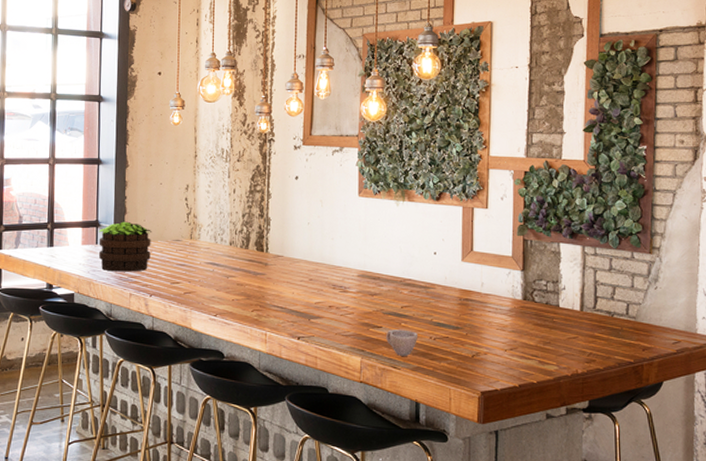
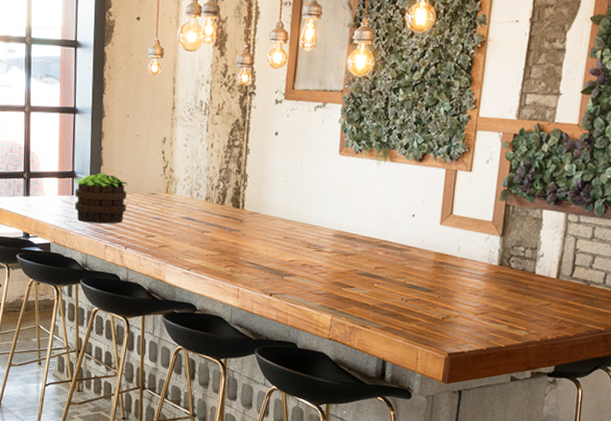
cup: present [386,329,419,356] -> none [358,289,390,316]

